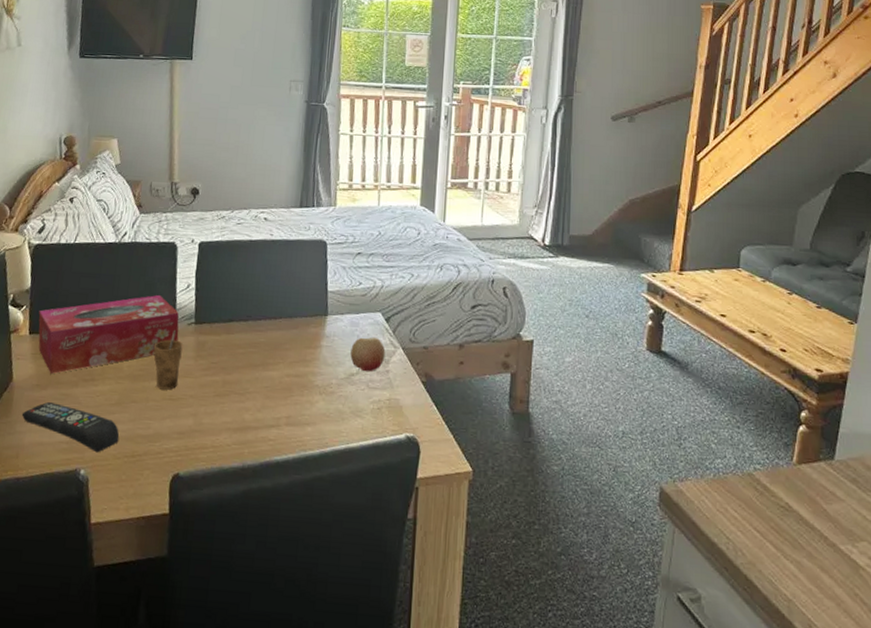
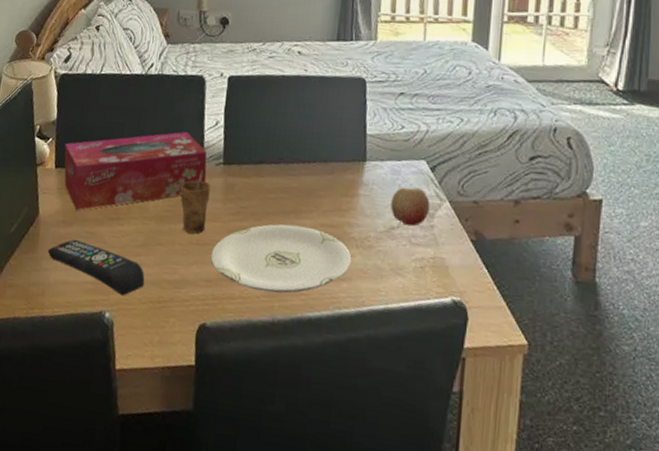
plate: none [183,376,316,441] -> present [210,224,352,294]

